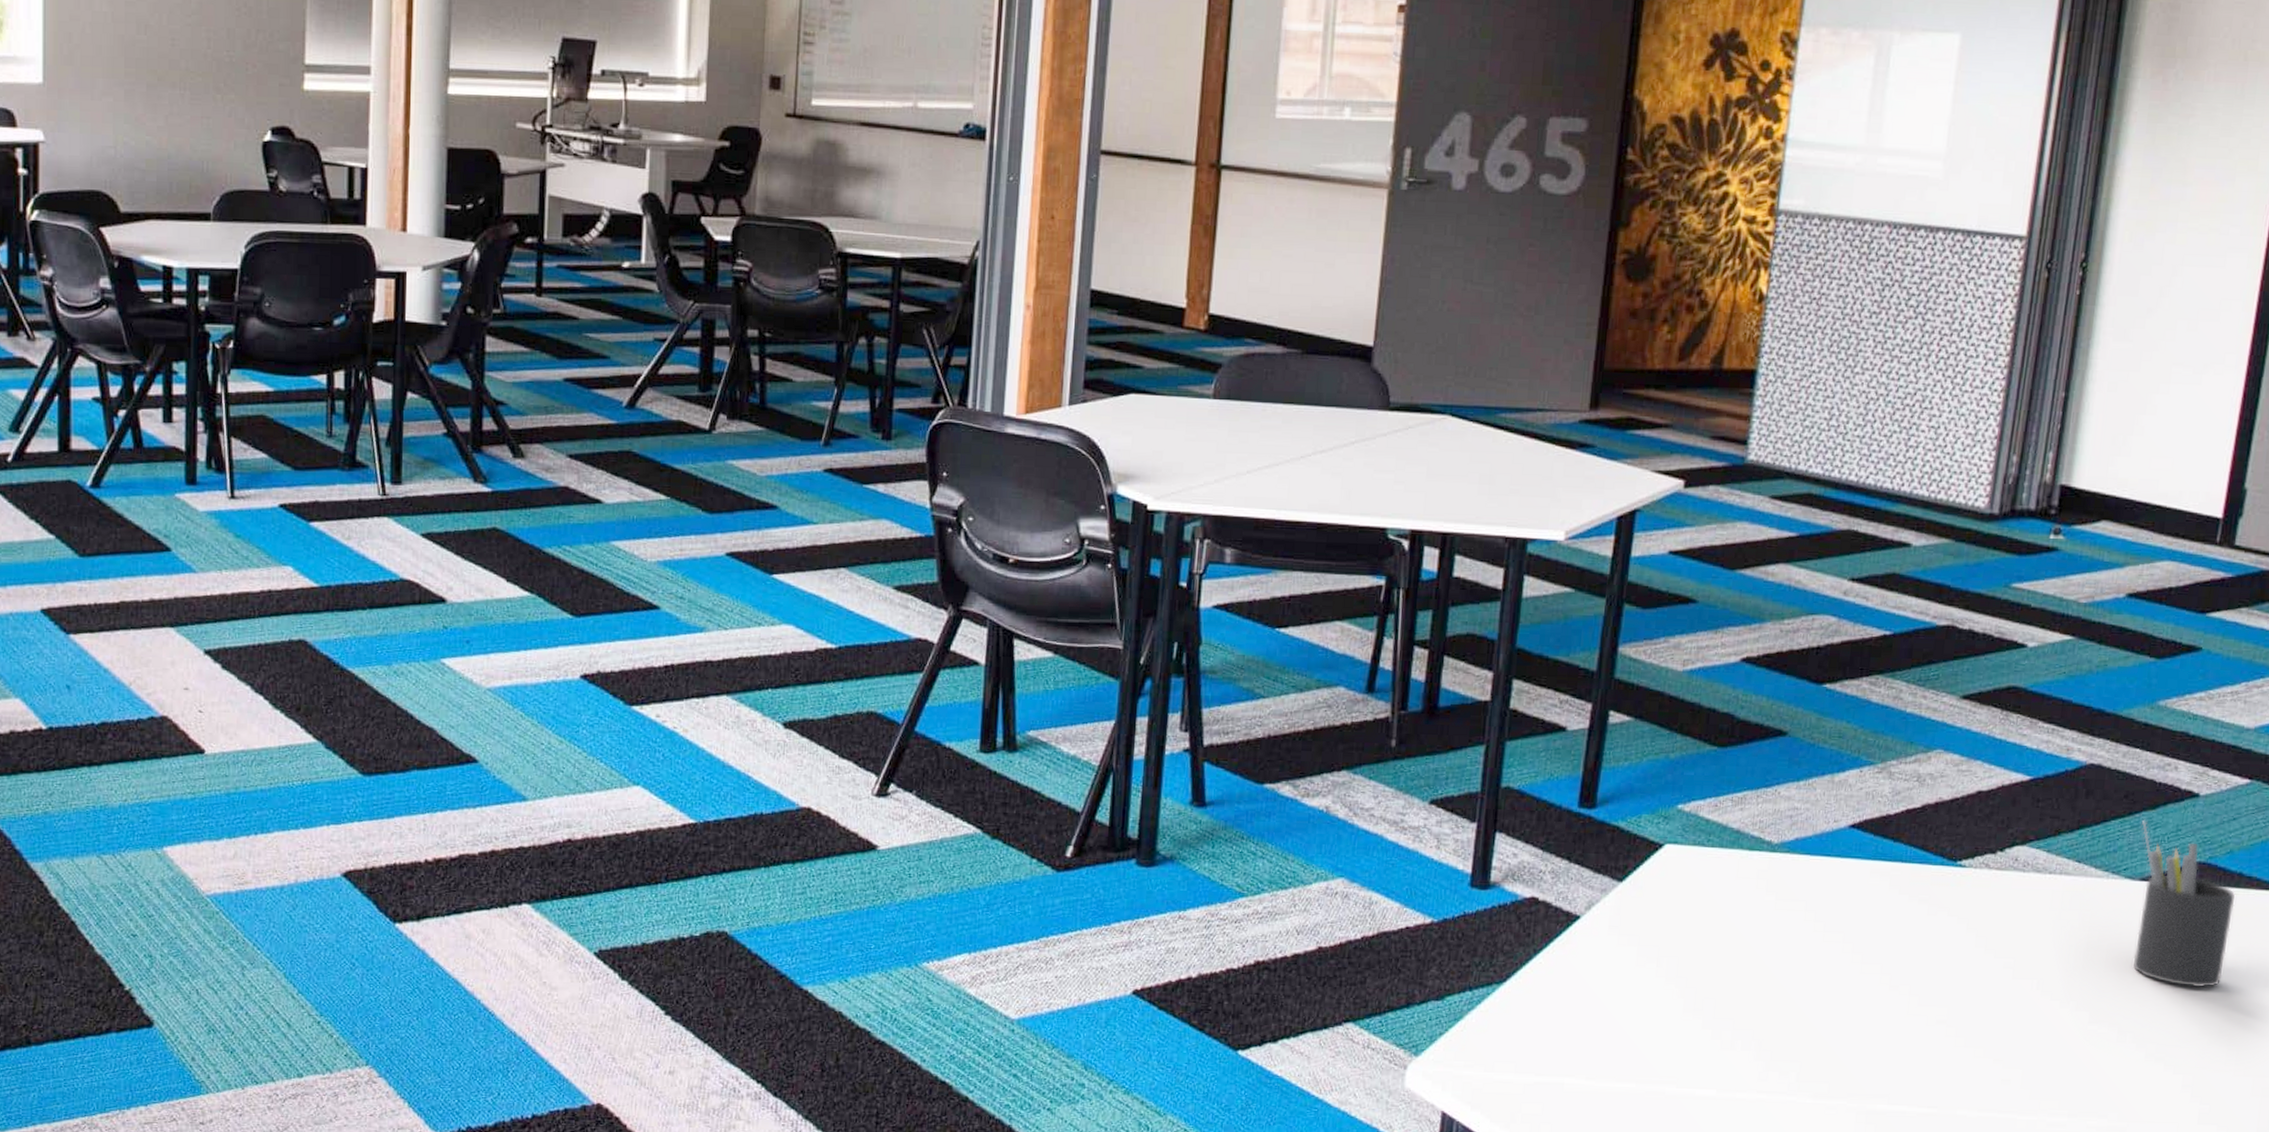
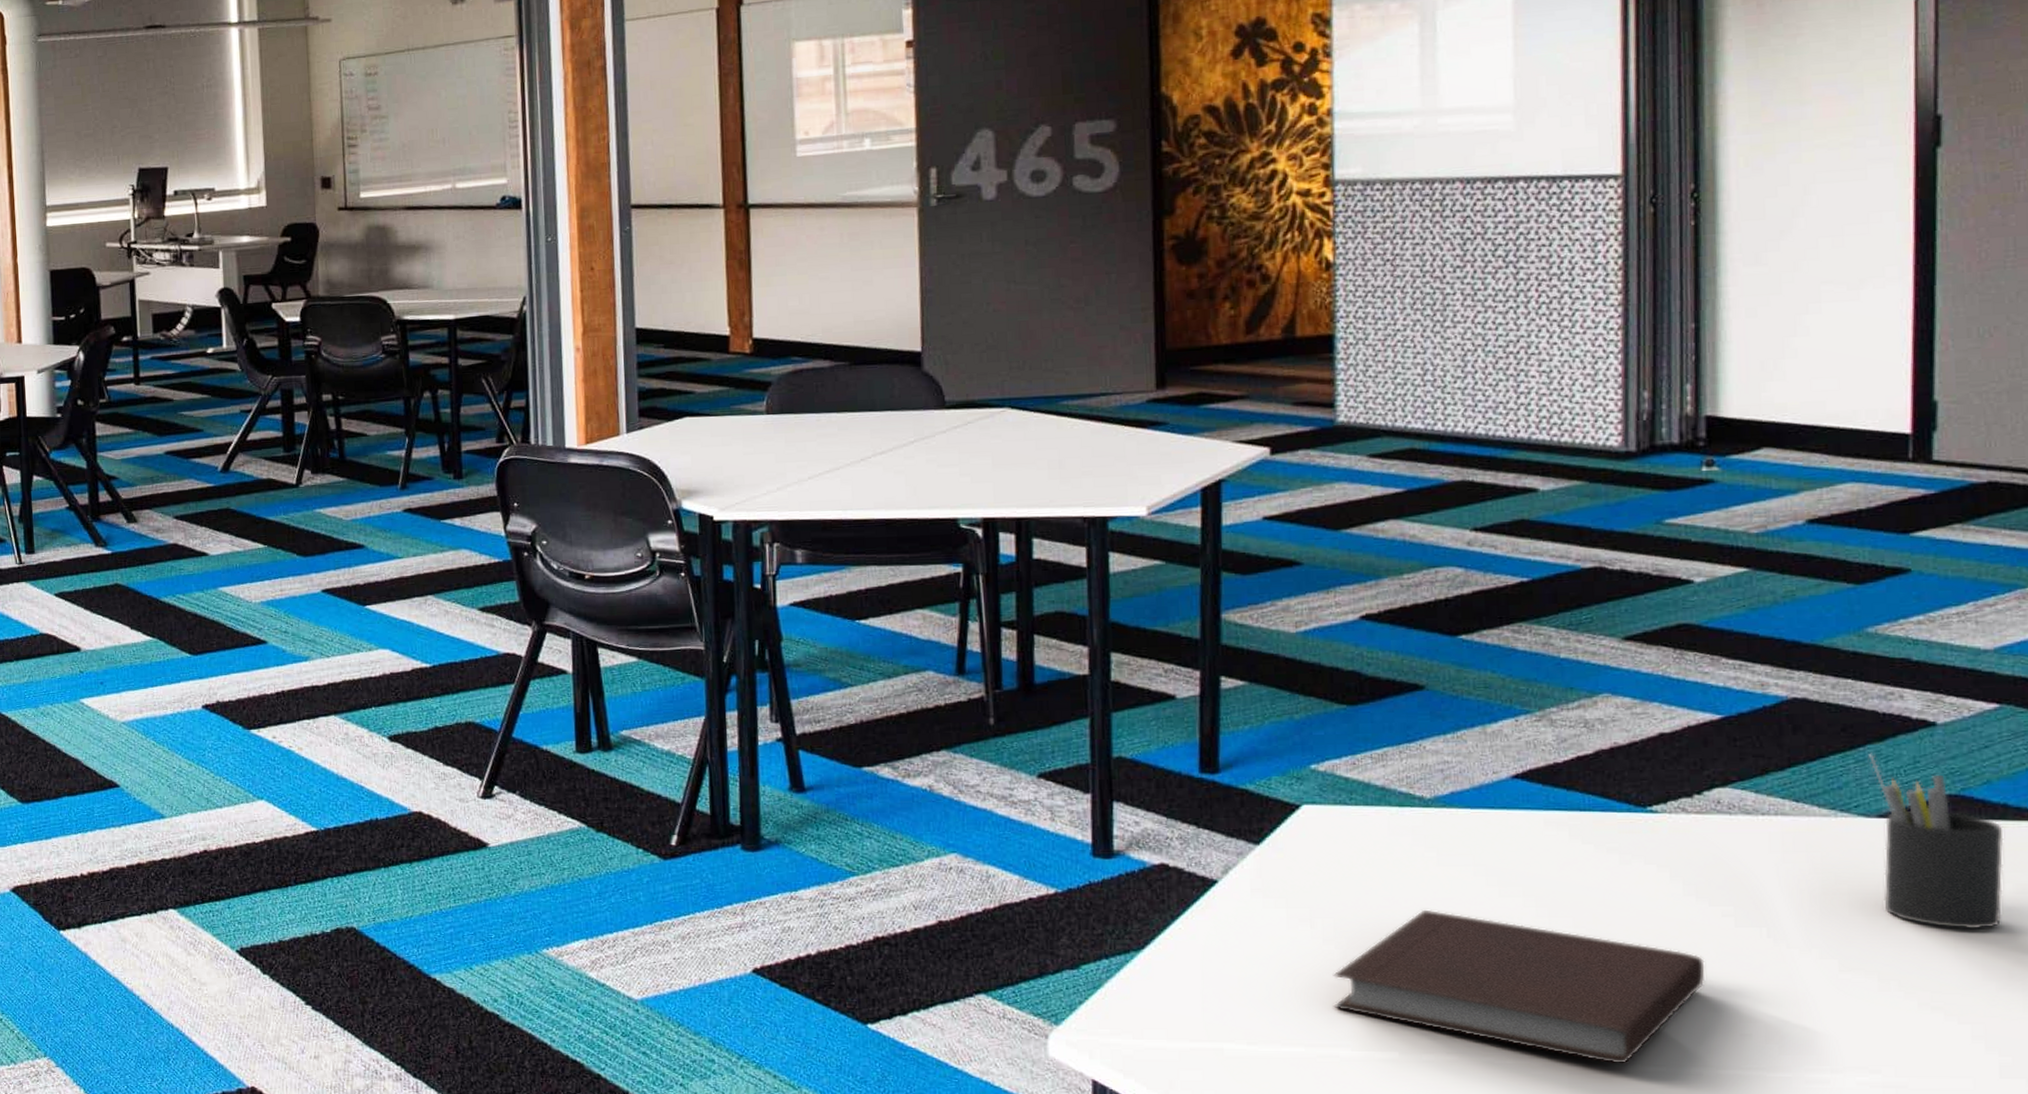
notebook: none [1666,952,1983,1106] -> present [1333,909,1705,1064]

